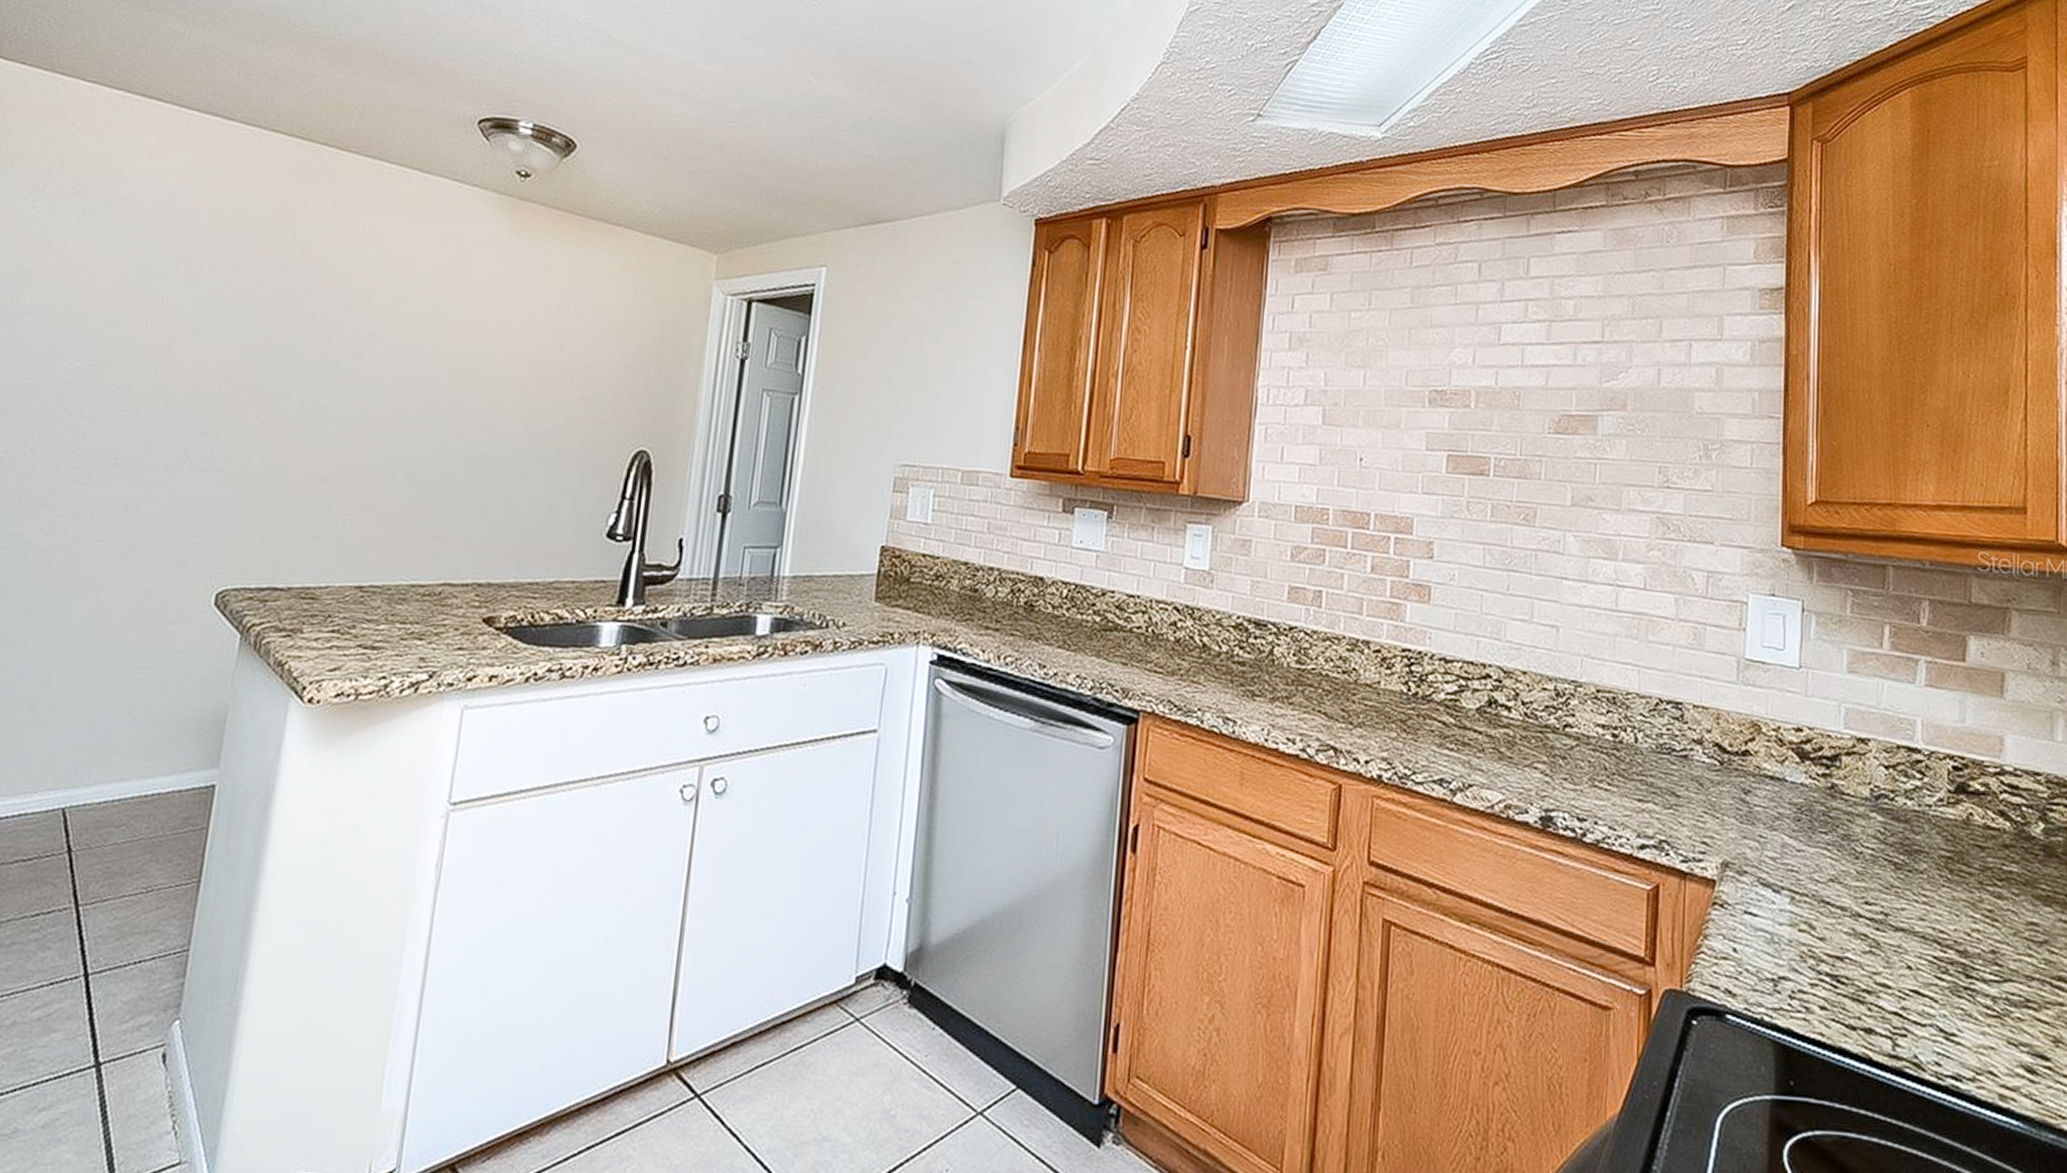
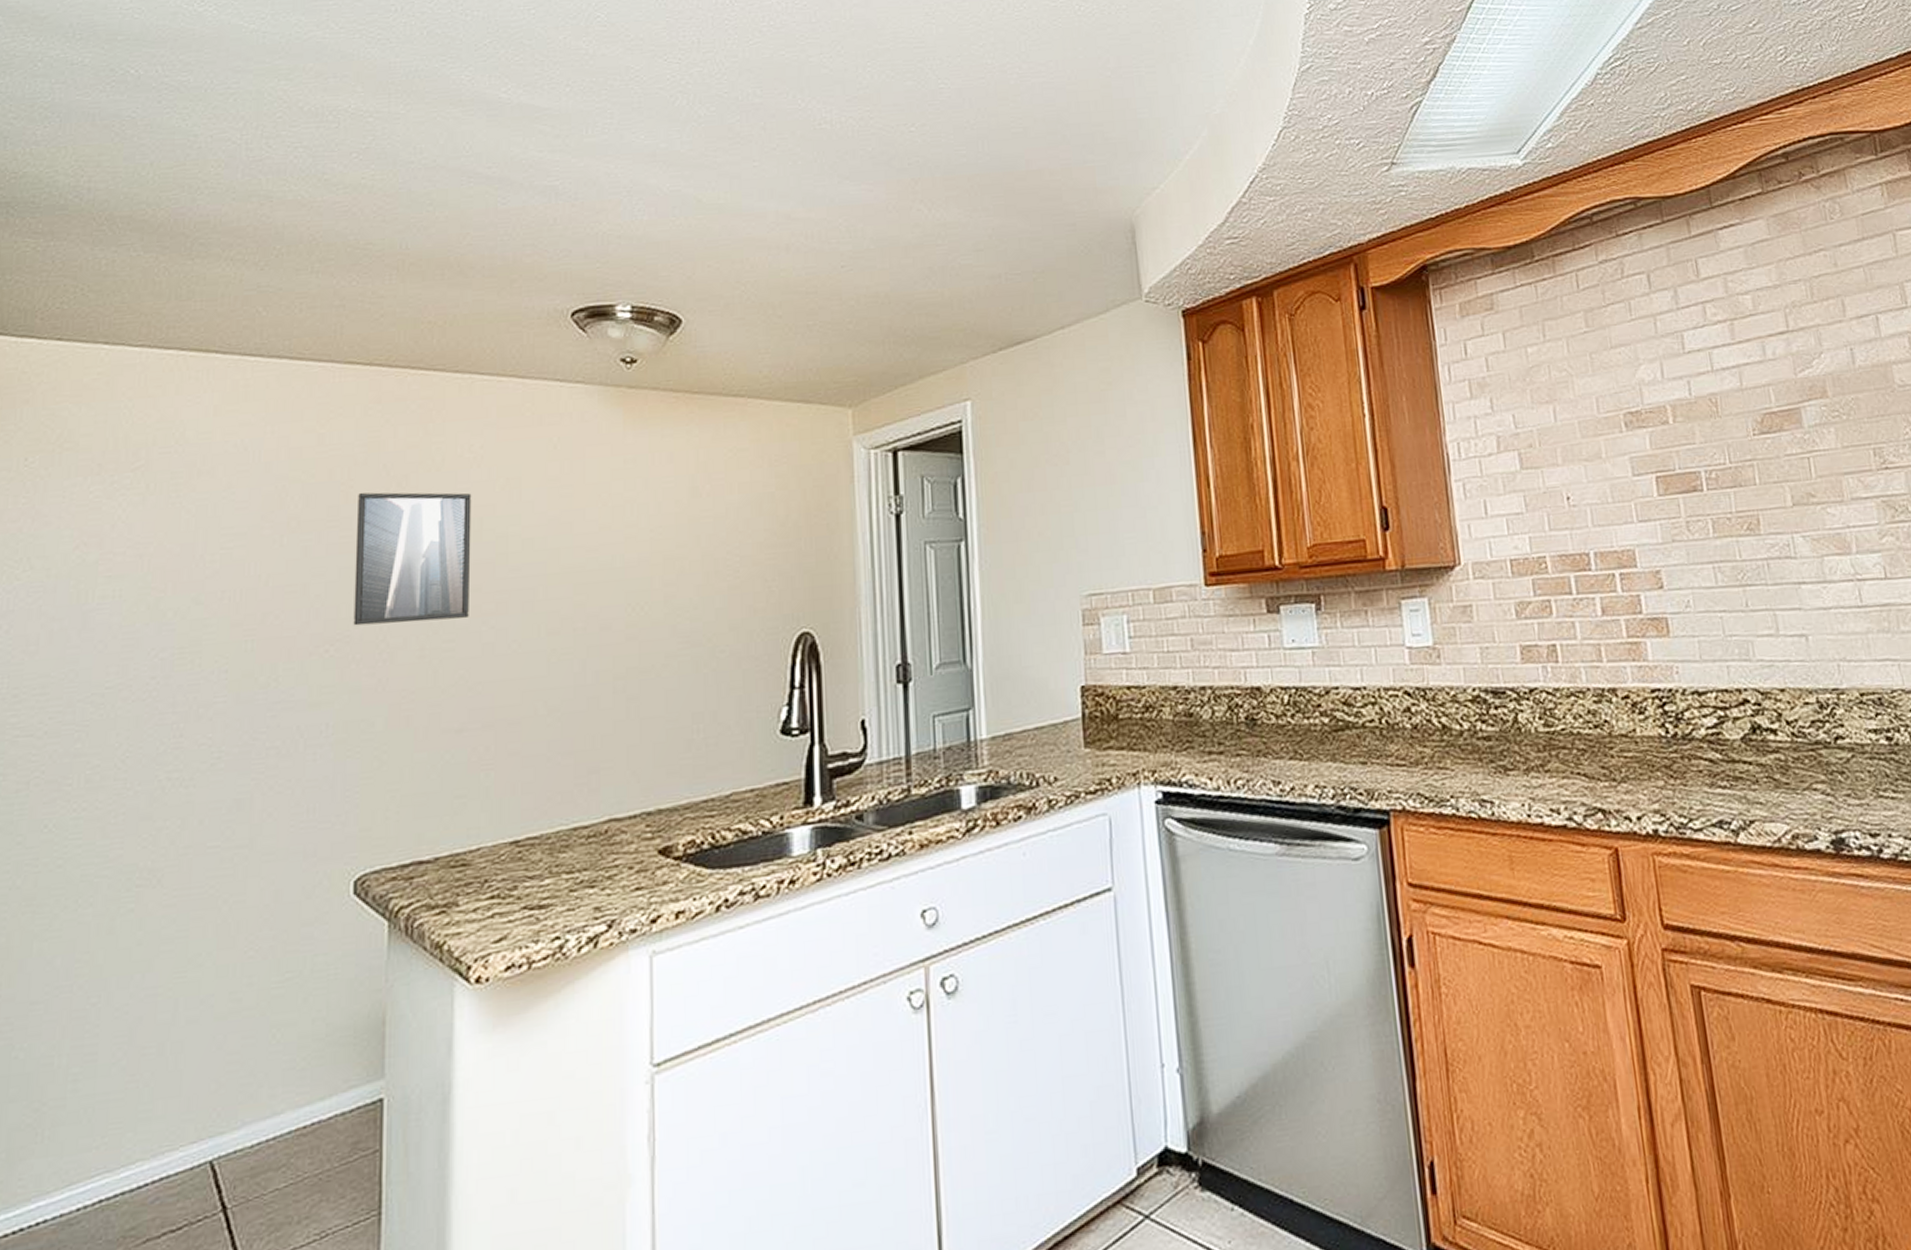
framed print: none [246,250,366,382] -> present [353,492,472,626]

